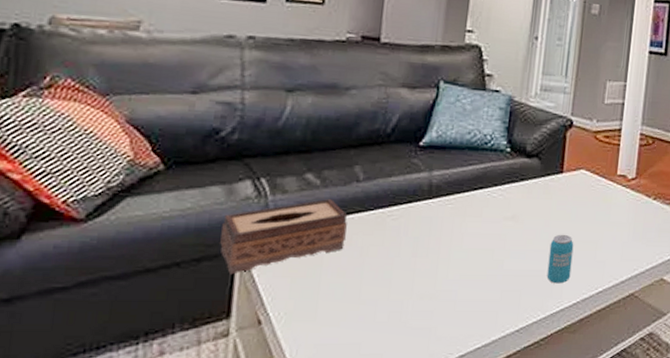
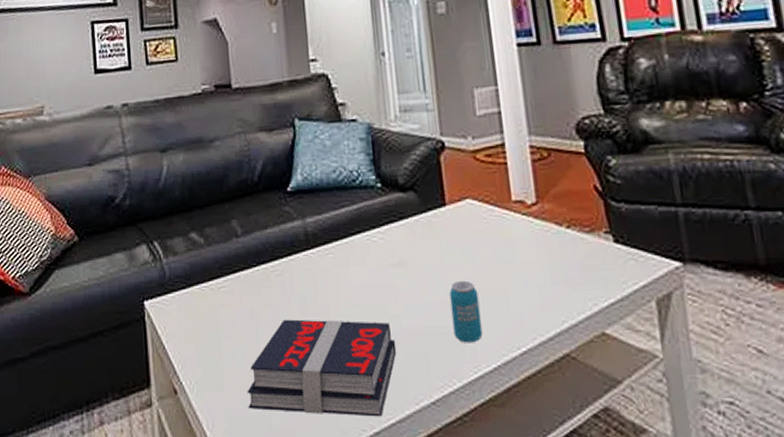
tissue box: present [220,198,348,275] -> none [130,257,237,342]
book: none [339,259,495,343] -> present [247,319,397,417]

